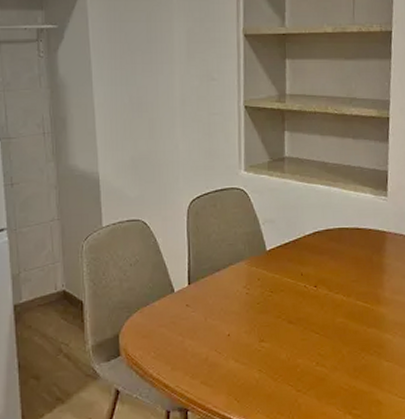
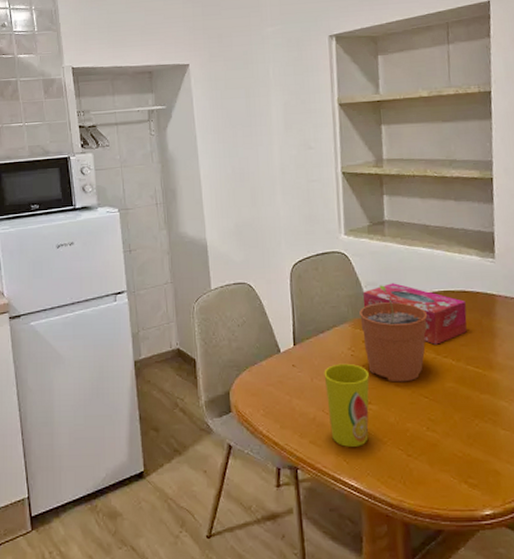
cup: none [218,301,263,386] -> present [324,363,370,447]
plant pot: none [256,222,321,320] -> present [359,285,427,383]
tissue box: none [260,220,359,281] -> present [362,283,467,345]

